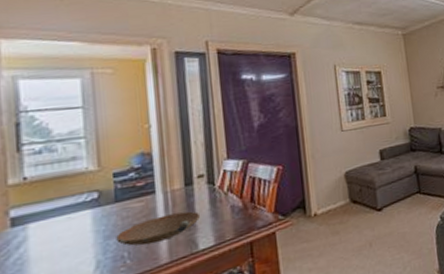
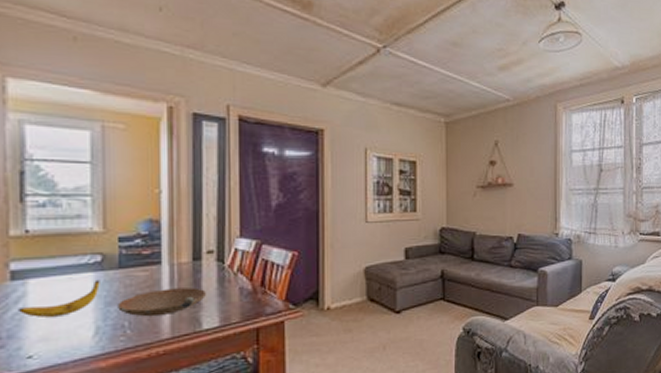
banana: none [20,215,98,260] -> present [19,279,100,317]

